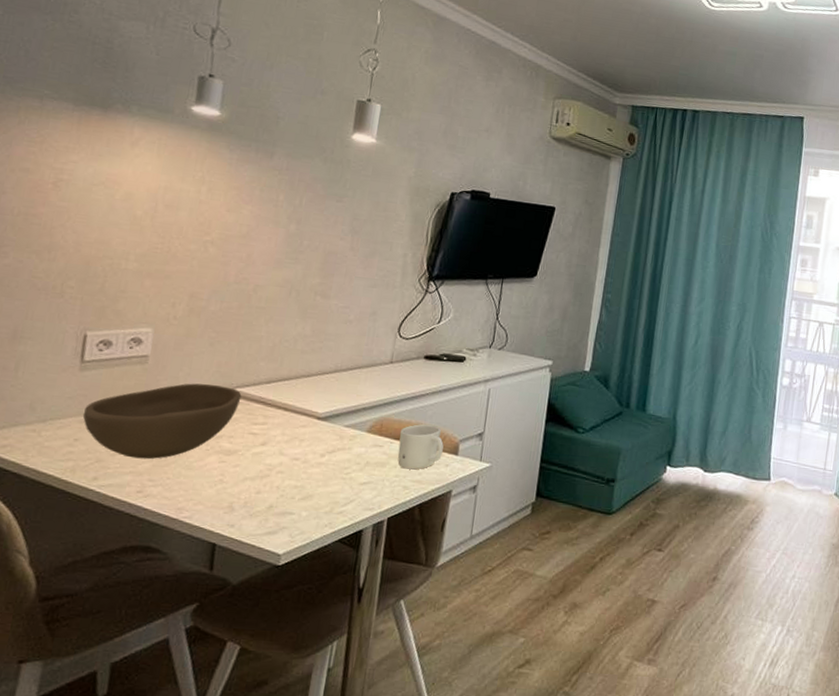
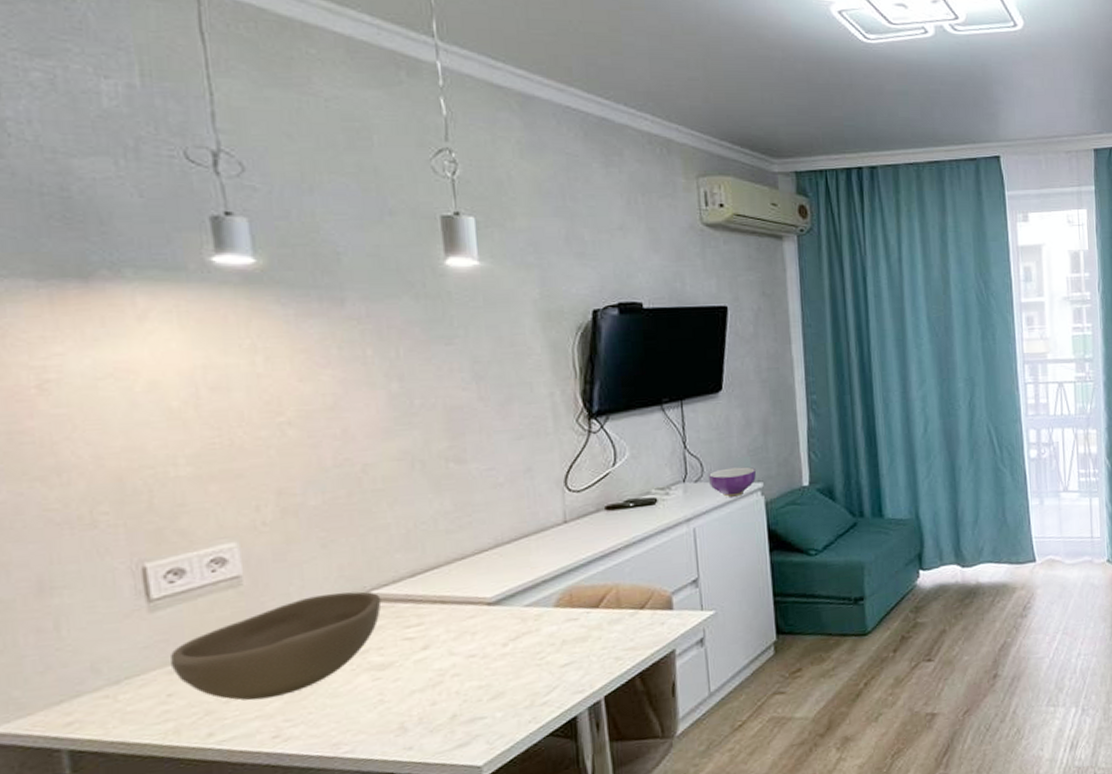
mug: present [397,424,444,470] -> none [595,582,654,638]
bowl: none [509,342,550,369] -> present [707,466,757,497]

